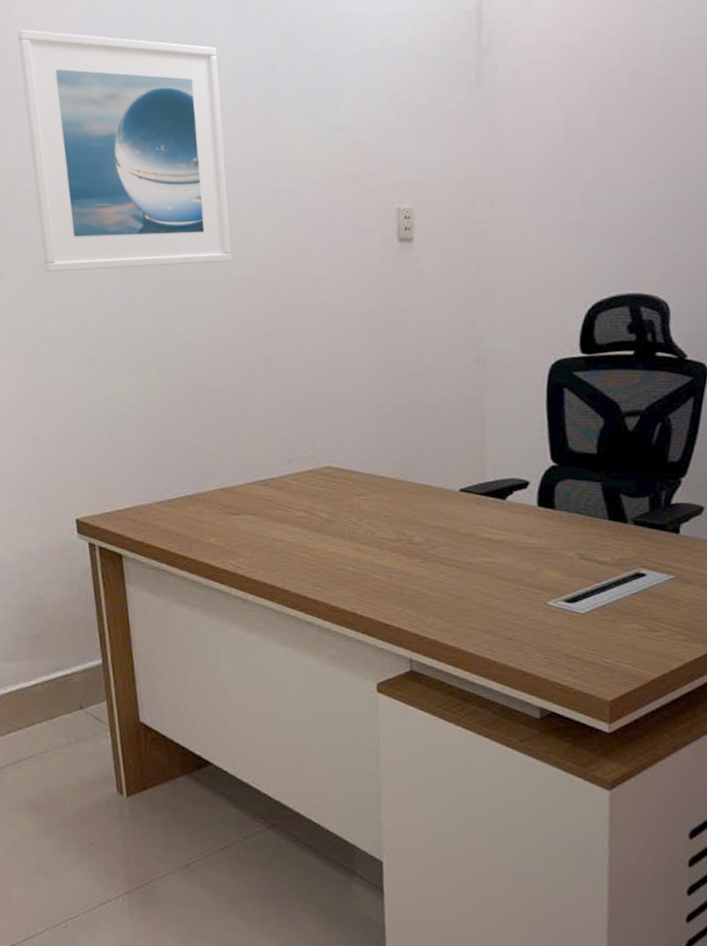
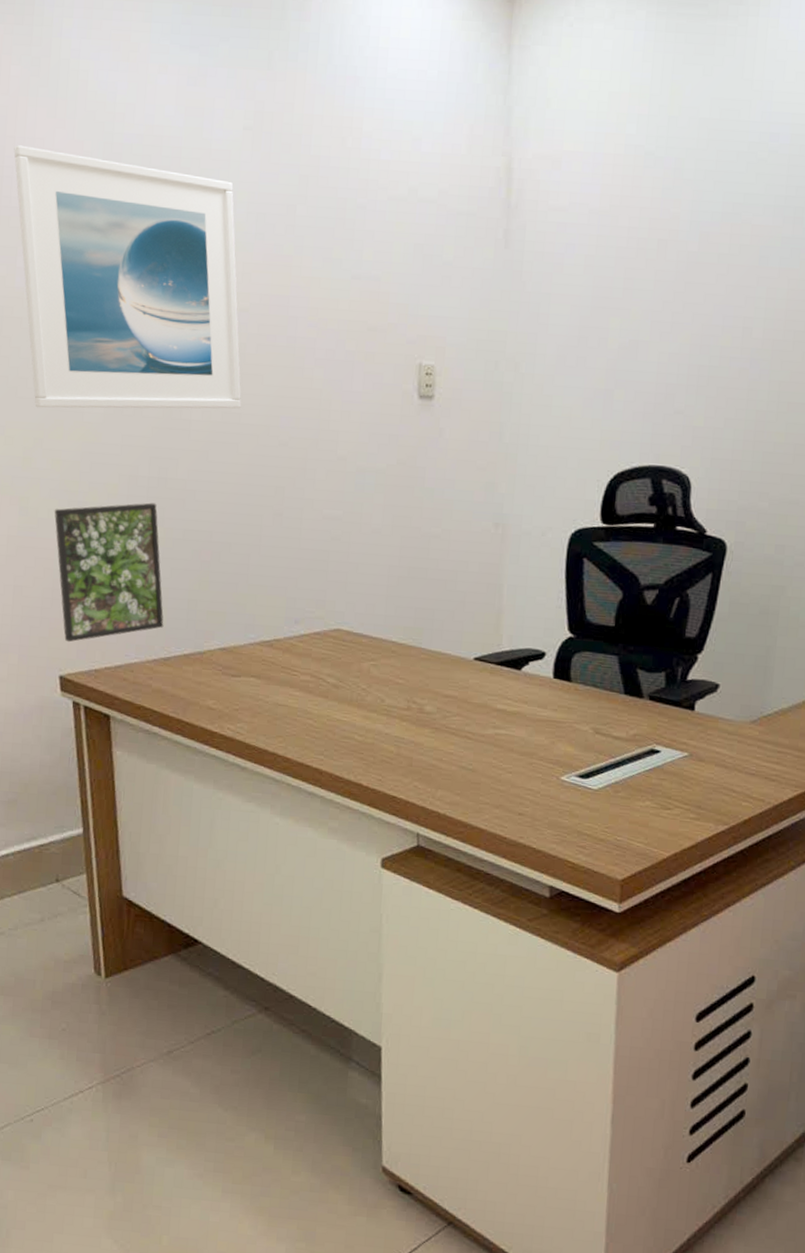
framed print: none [65,355,168,488] -> present [54,502,164,643]

